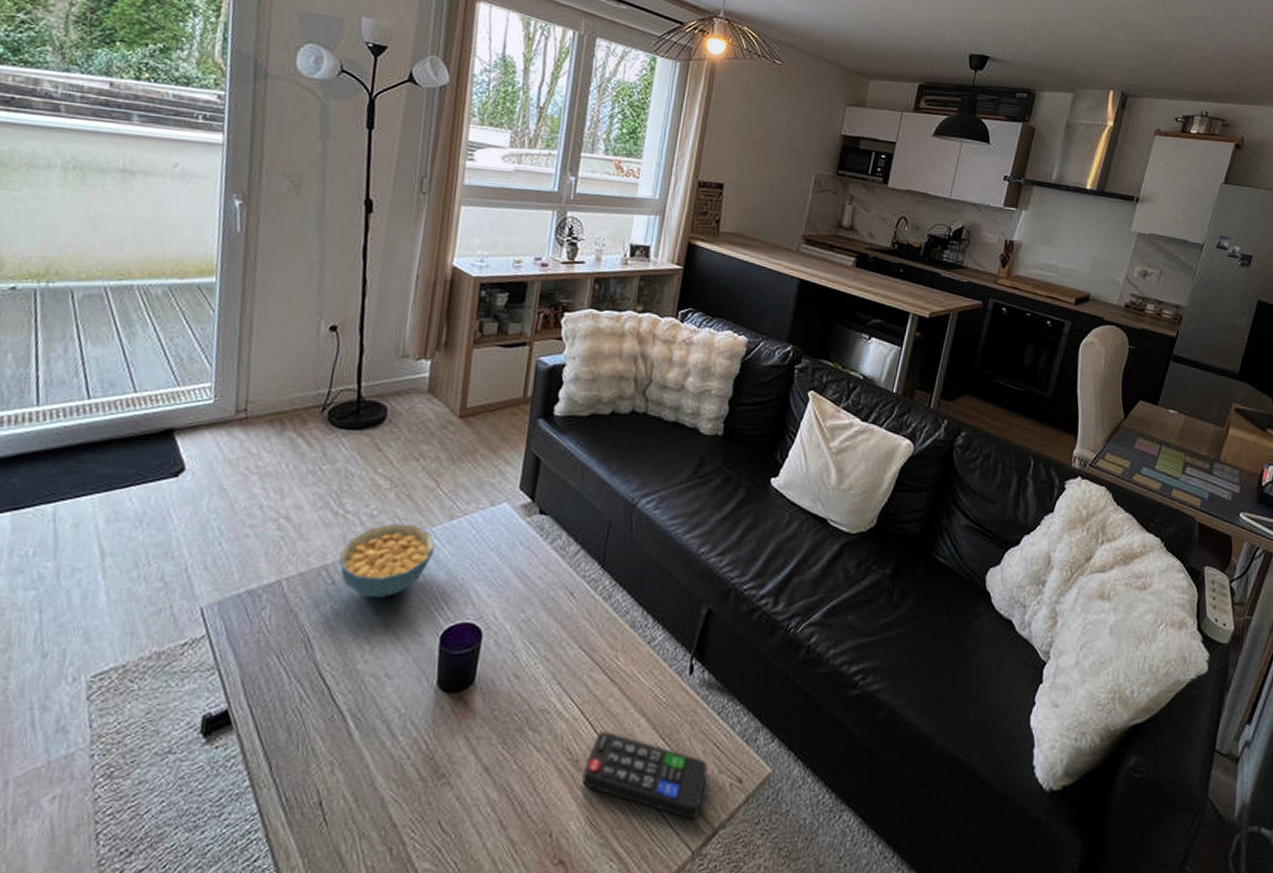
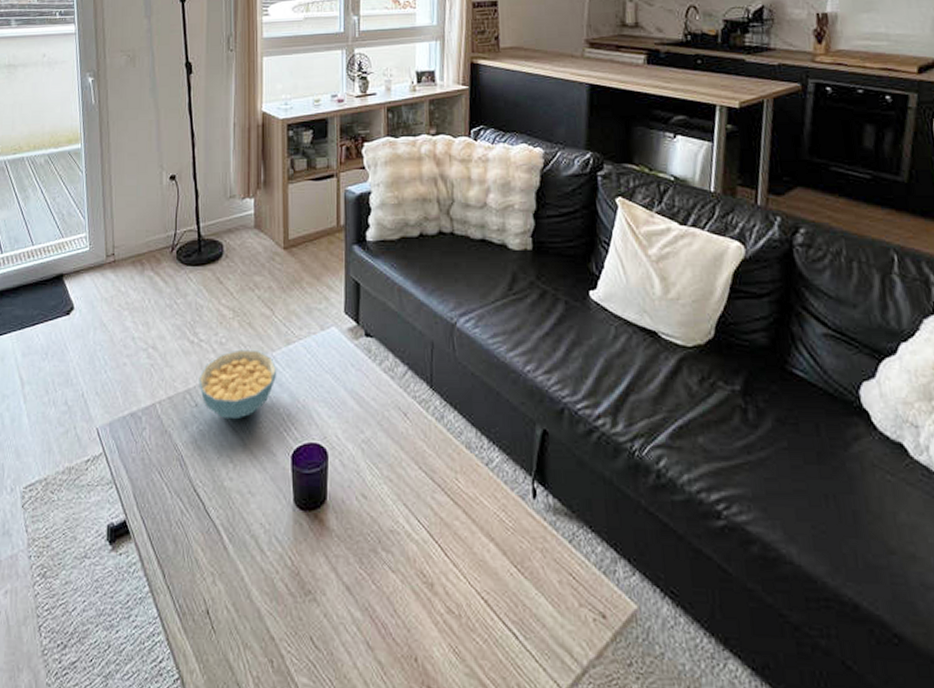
remote control: present [582,731,707,820] -> none [439,555,567,656]

